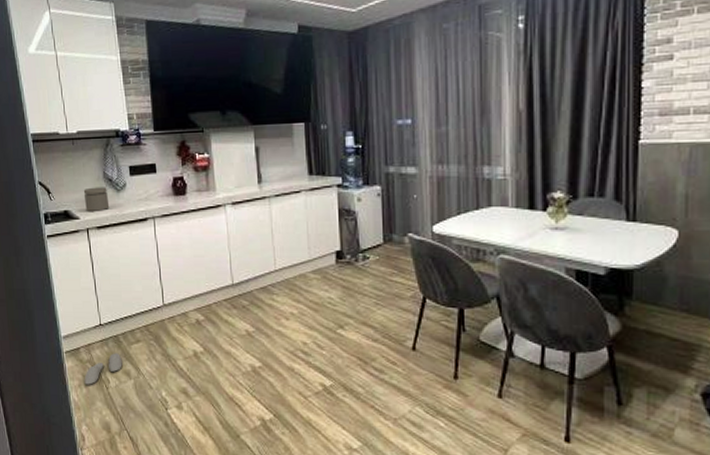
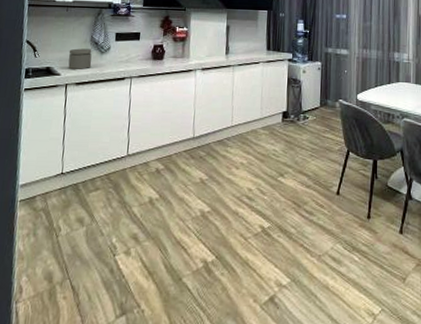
slippers: present [84,353,123,385] -> none [33,201,78,234]

